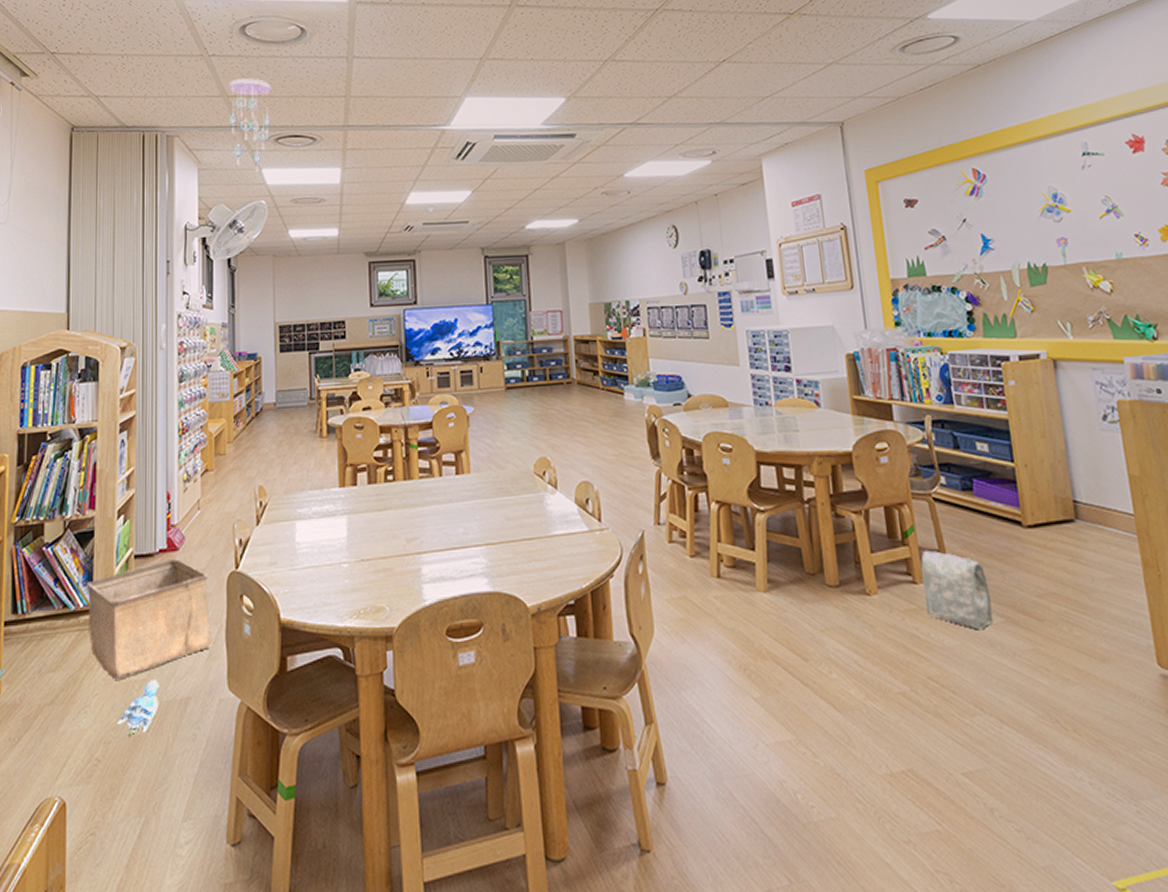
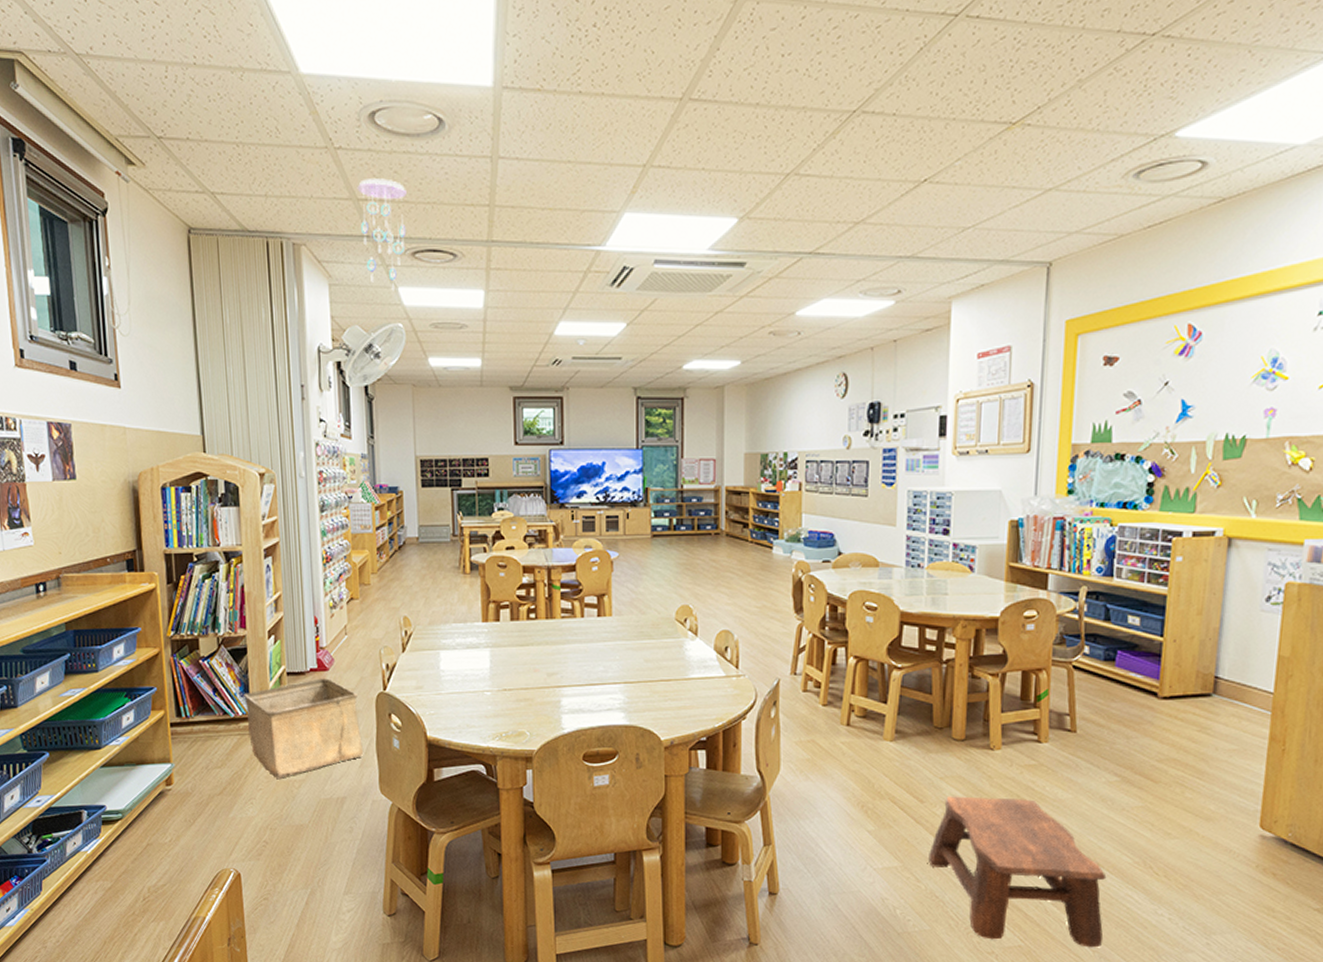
plush toy: present [117,680,159,736] -> none [281,781,318,825]
stool: none [822,649,1026,827] -> present [928,796,1107,948]
bag: present [921,550,994,631] -> none [1045,713,1112,787]

